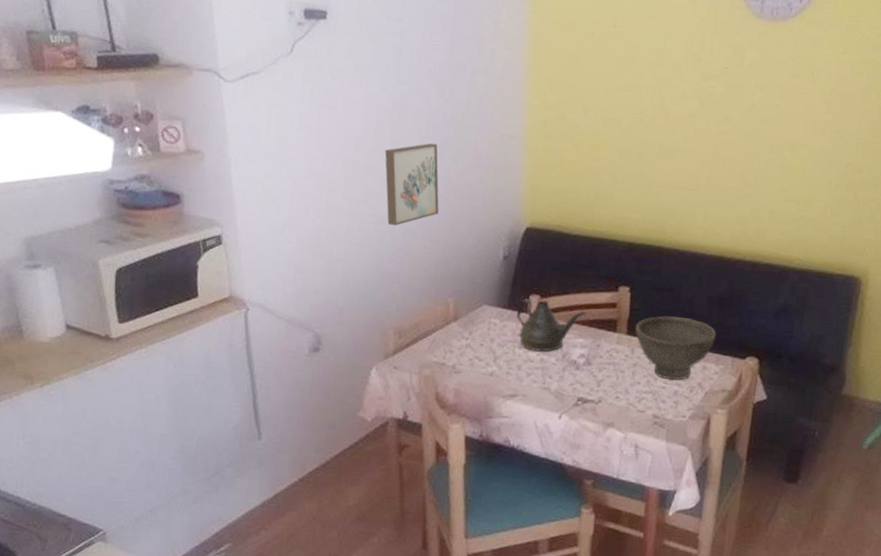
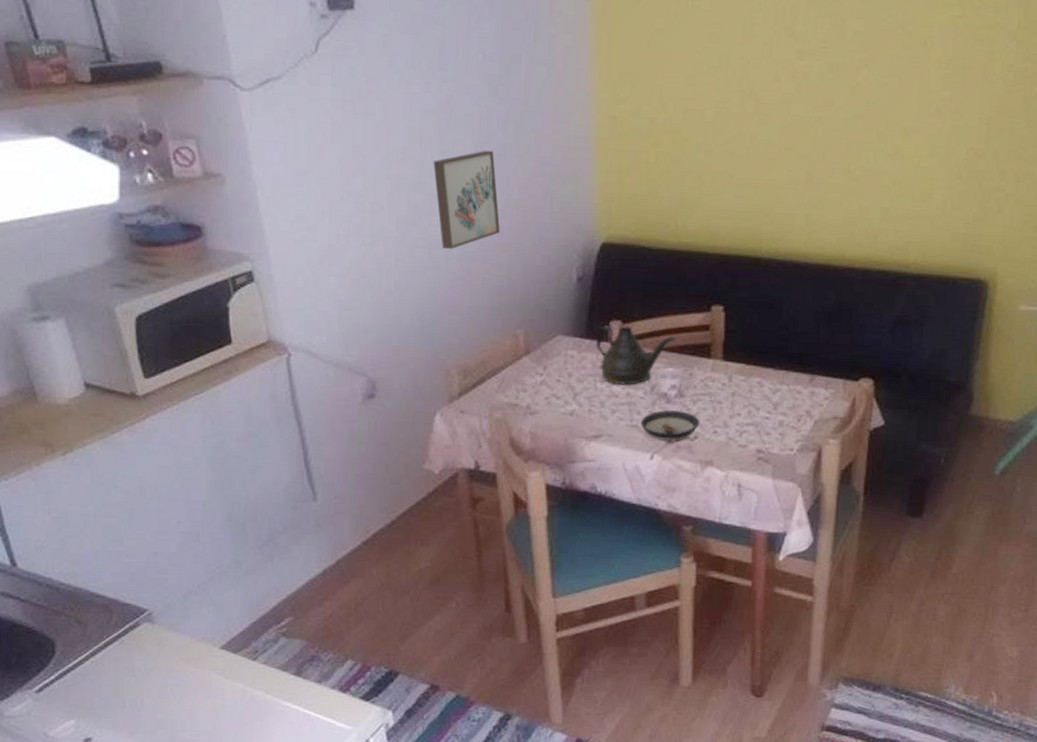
saucer: none [551,376,605,404] -> present [640,410,700,441]
bowl: present [634,316,717,381] -> none [731,336,825,410]

